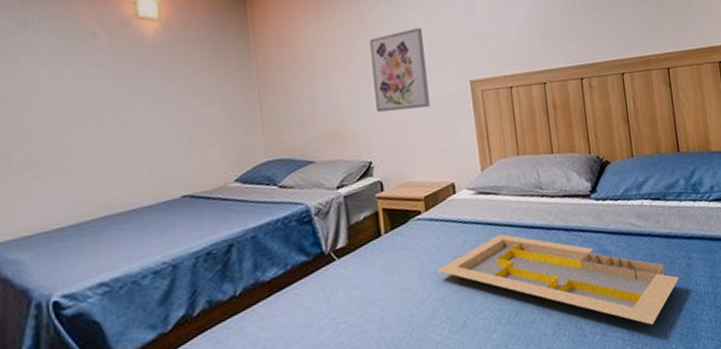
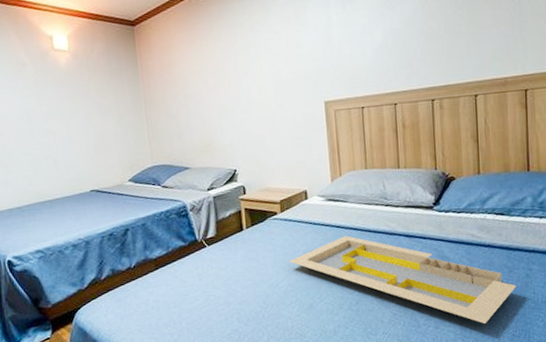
wall art: present [369,27,430,112] -> none [236,53,288,128]

